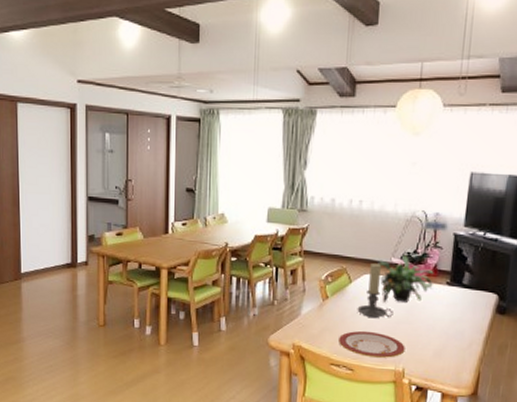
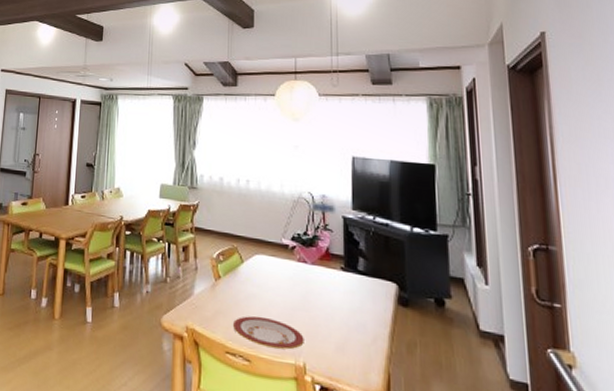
candle holder: present [357,263,393,318] -> none [250,243,288,302]
potted plant: present [376,254,434,302] -> none [267,235,327,287]

